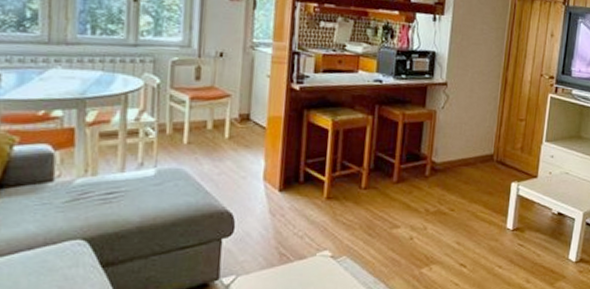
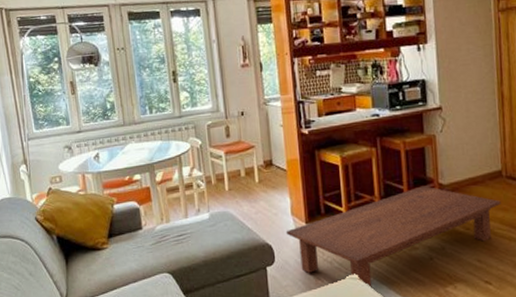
coffee table: none [253,162,488,268] -> present [286,186,501,289]

